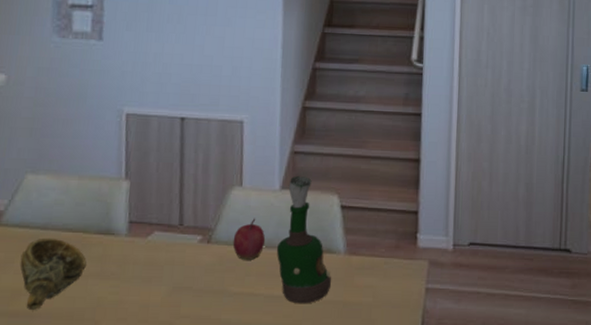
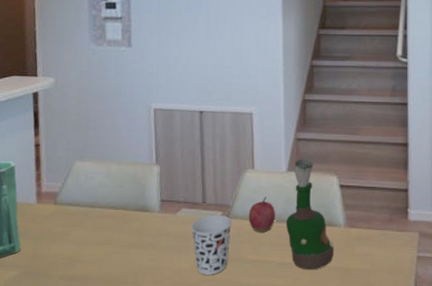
decorative bowl: present [19,237,87,311] -> none [74,214,128,275]
cup: none [163,240,213,310] -> present [191,215,232,275]

